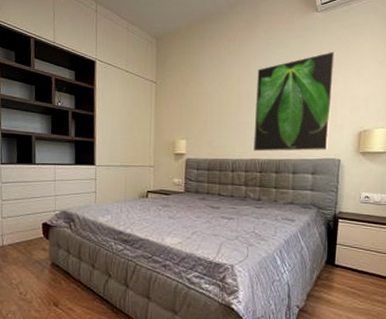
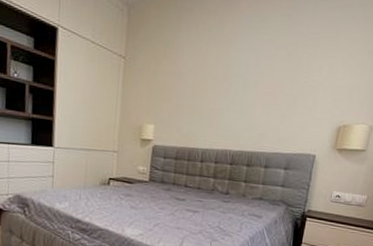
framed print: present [254,51,335,152] -> none [226,35,324,145]

